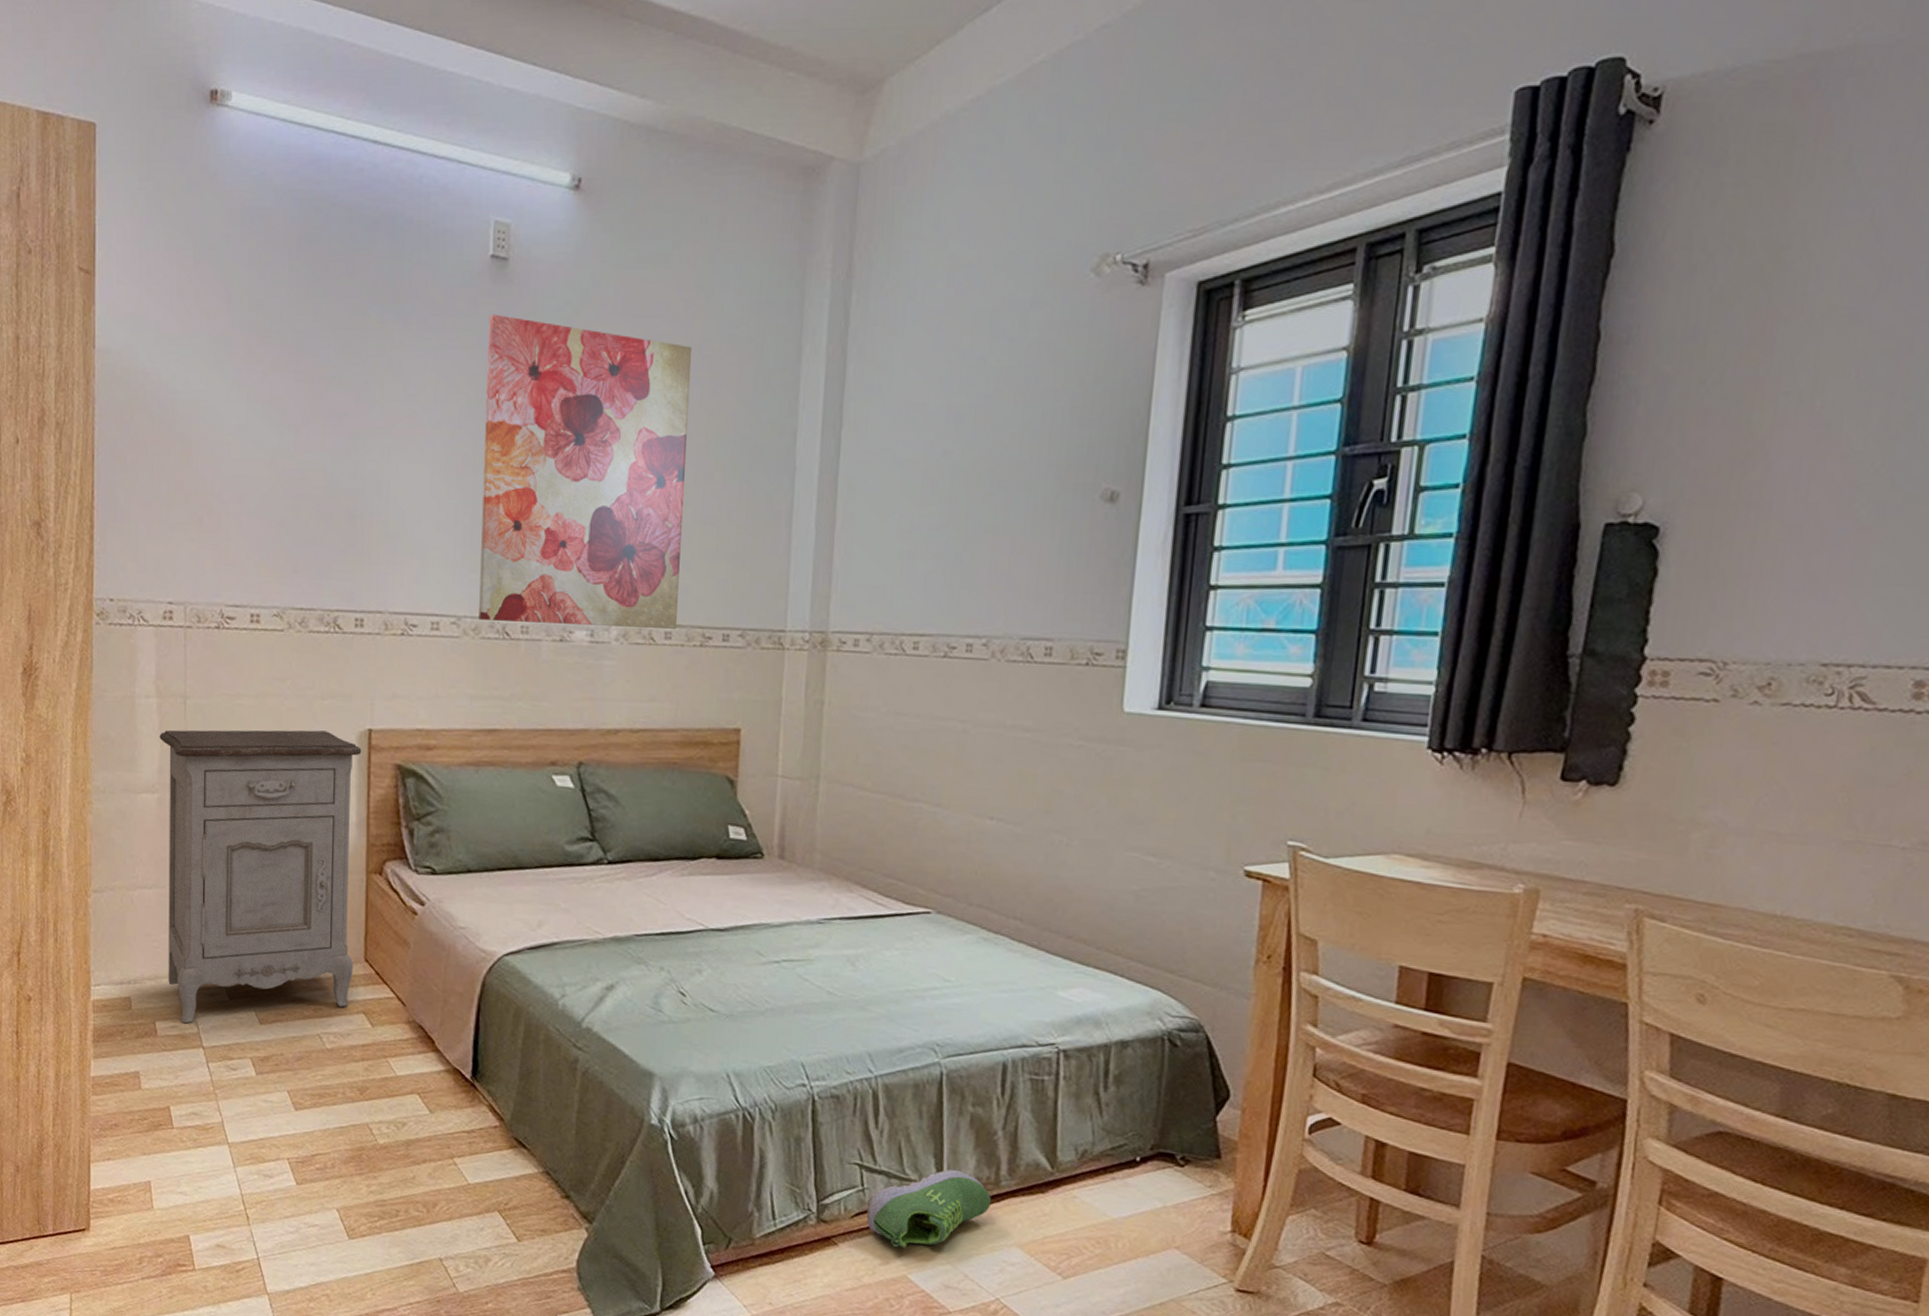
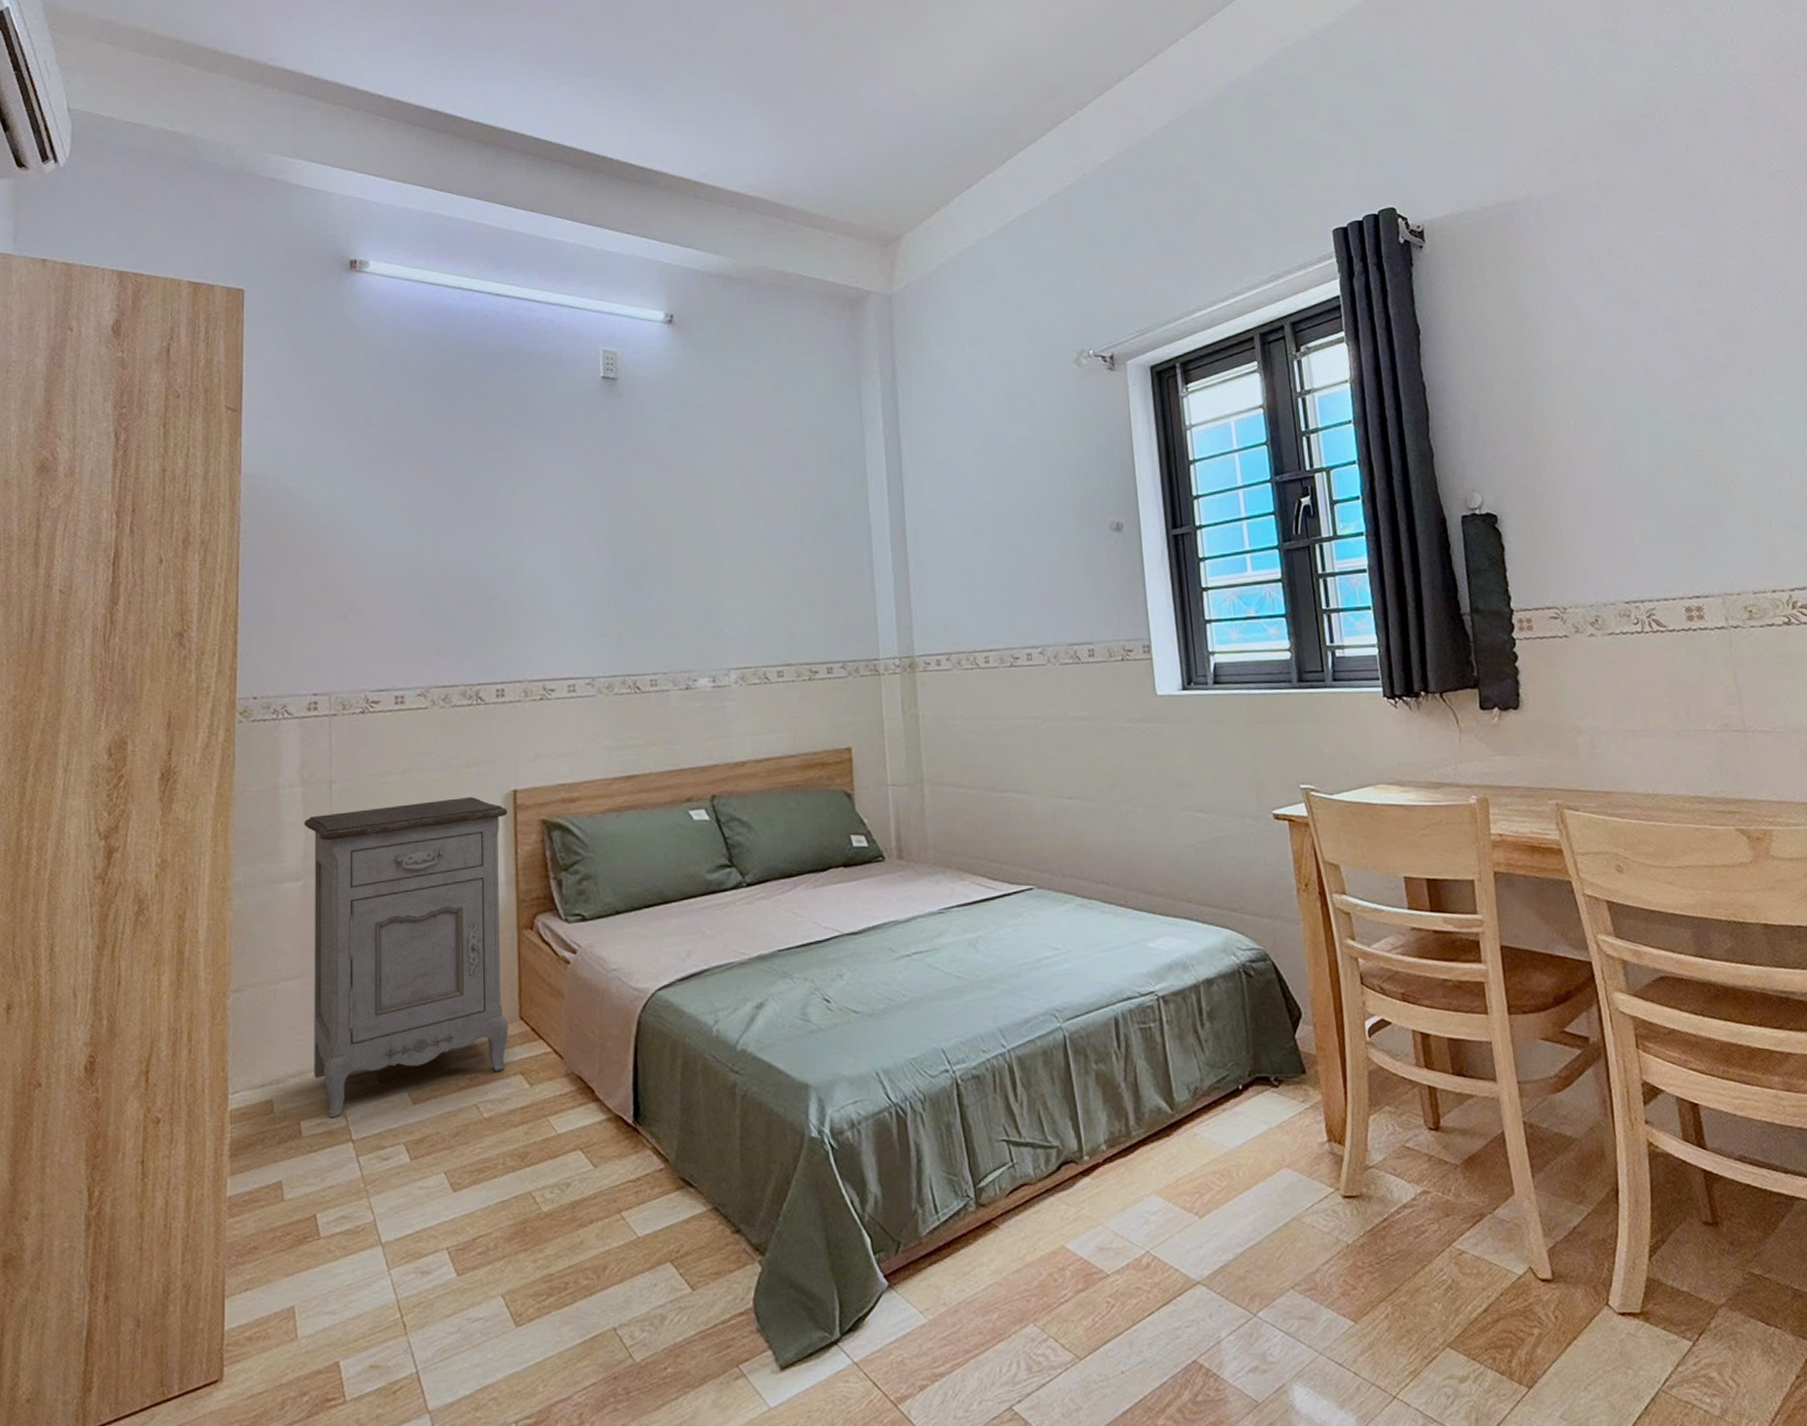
wall art: present [479,314,693,629] -> none [604,422,787,678]
shoe: present [866,1169,992,1248] -> none [1018,1129,1127,1218]

